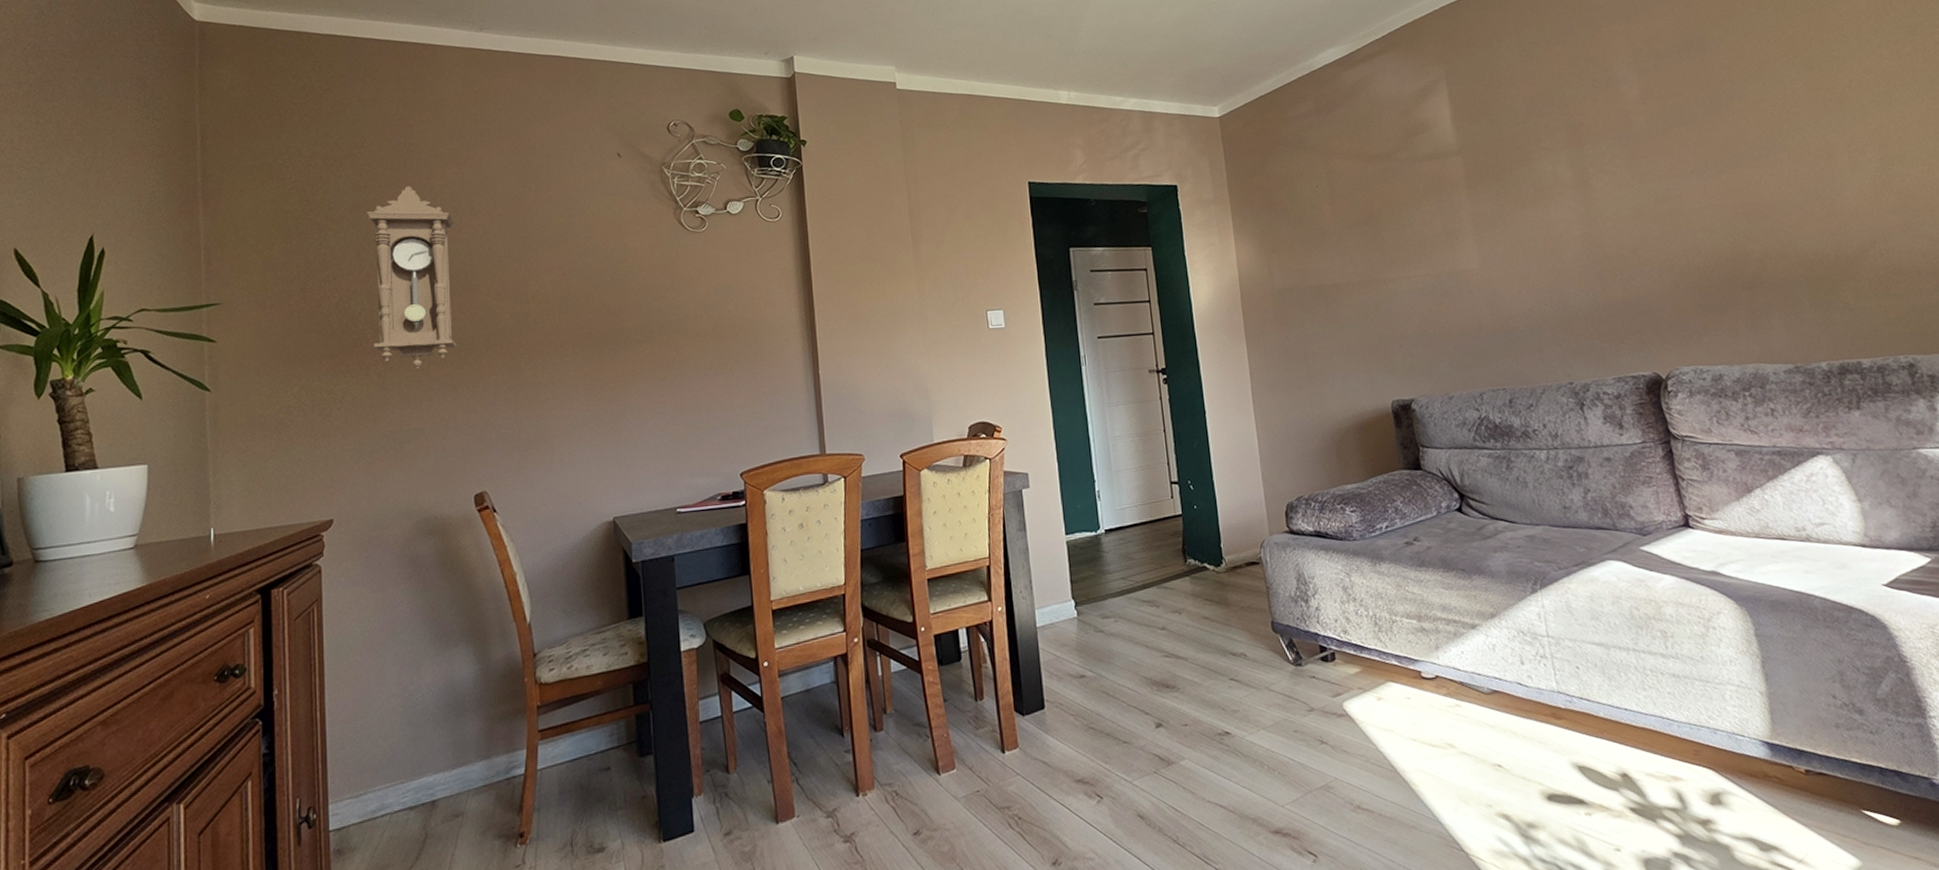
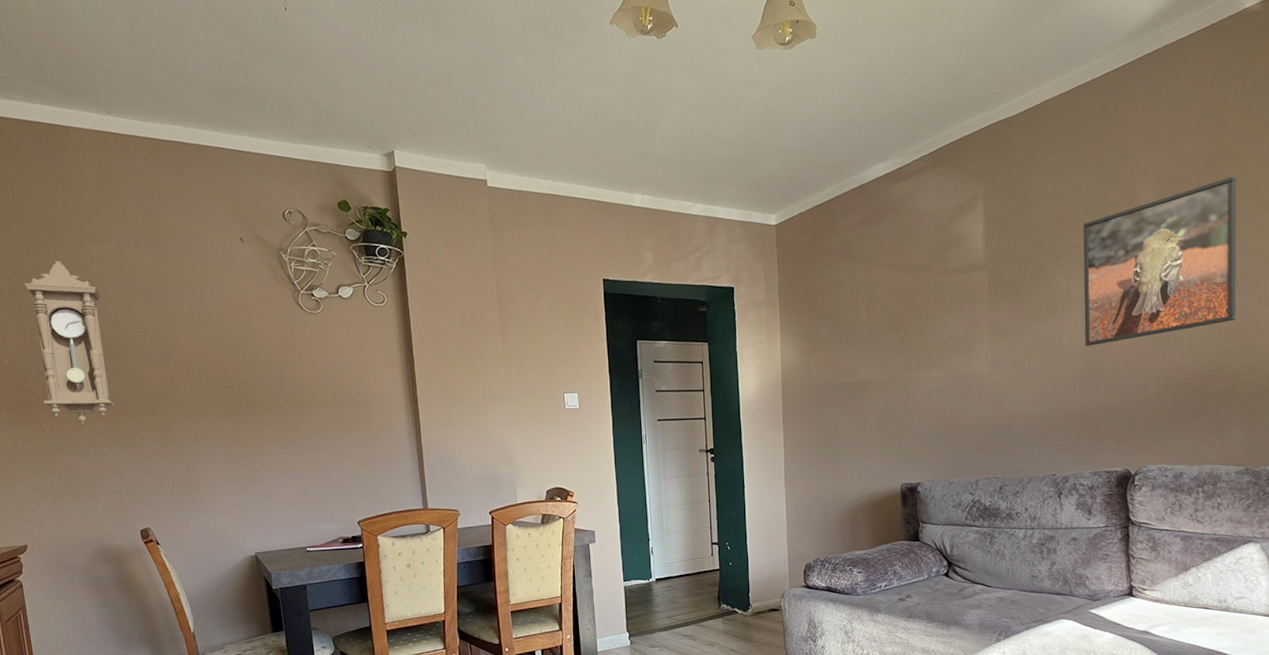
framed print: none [1560,48,1750,234] -> present [1083,176,1237,346]

